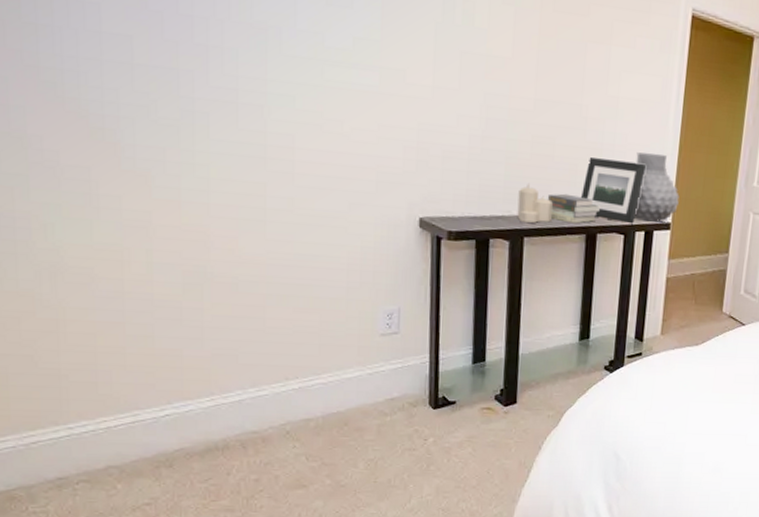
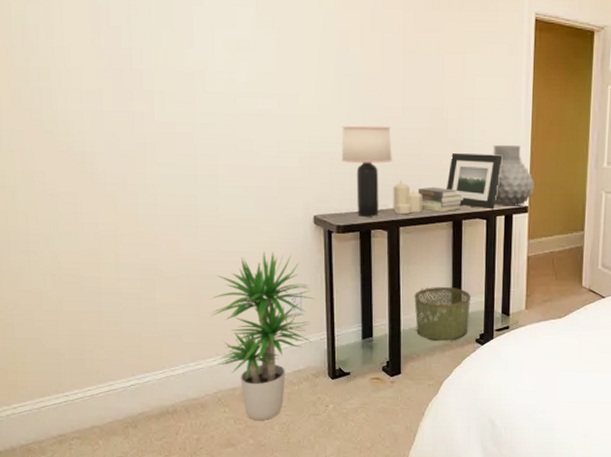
potted plant: none [281,257,416,457] -> present [211,252,314,420]
table lamp: none [456,114,520,224] -> present [341,125,392,217]
basket: none [536,306,602,368] -> present [414,286,471,341]

